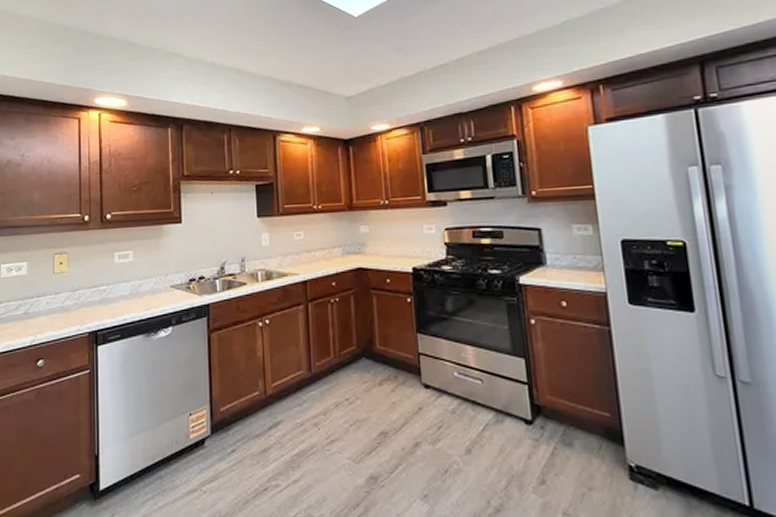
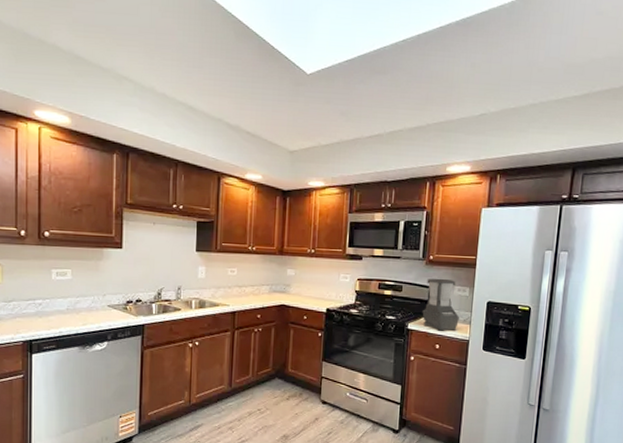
blender: none [533,216,587,285] -> present [422,278,459,332]

